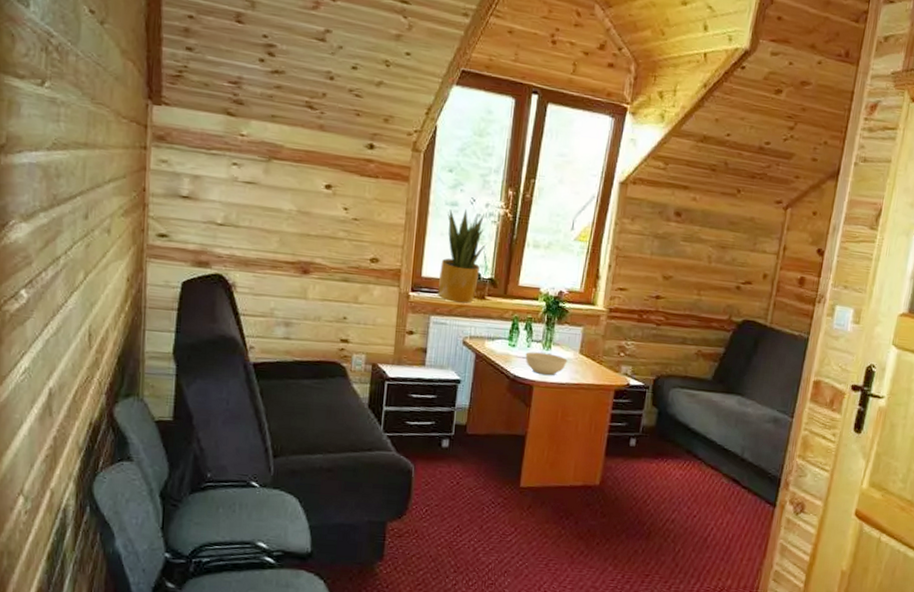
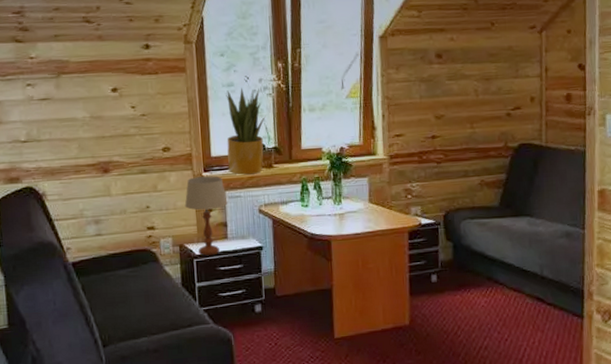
table lamp: none [384,295,431,381] -> present [184,176,228,256]
bowl: present [525,351,568,376] -> none [318,207,359,229]

